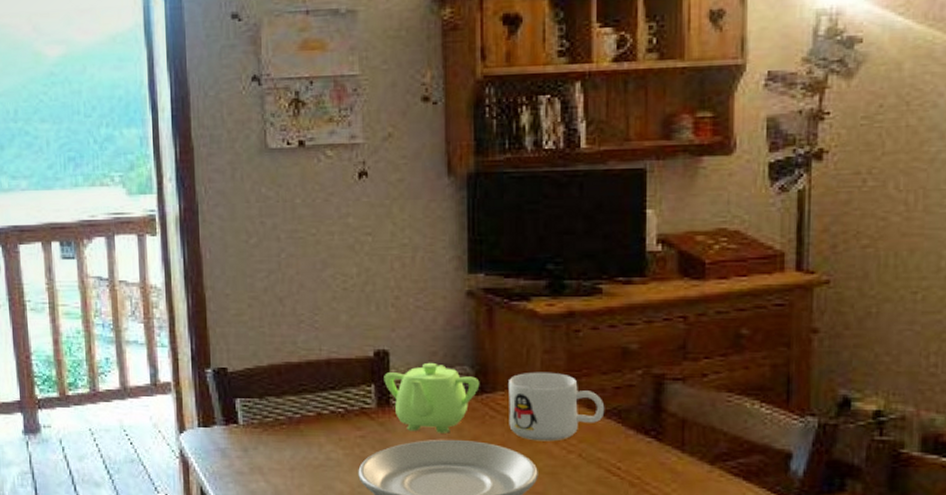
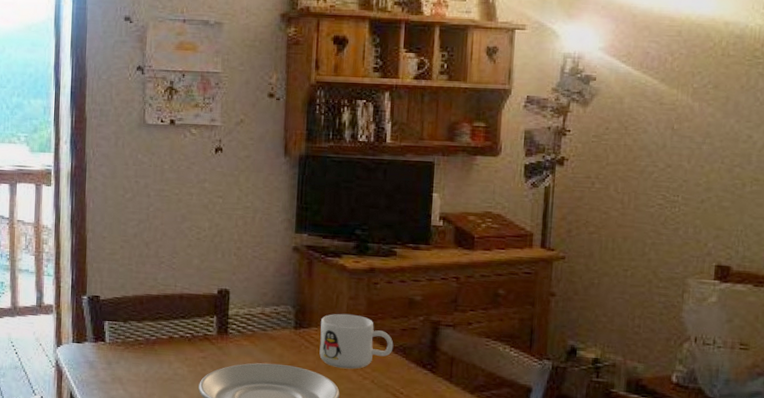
teapot: present [384,362,480,433] -> none [224,301,299,359]

